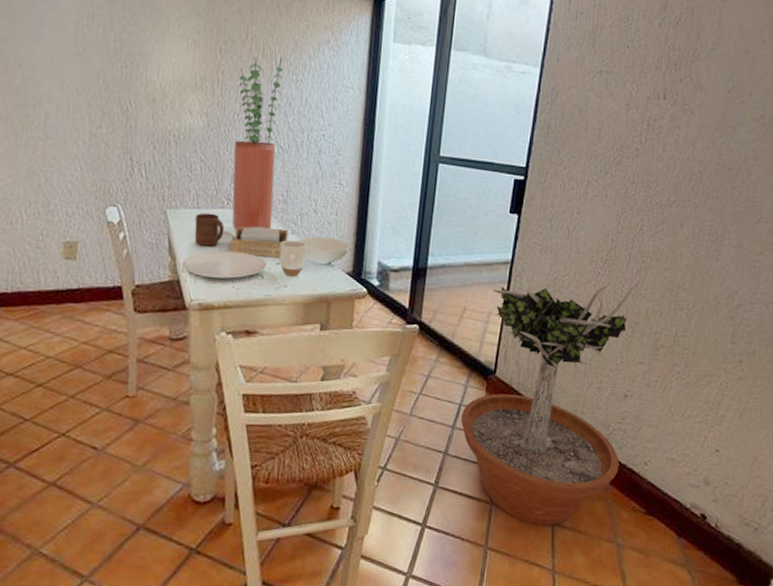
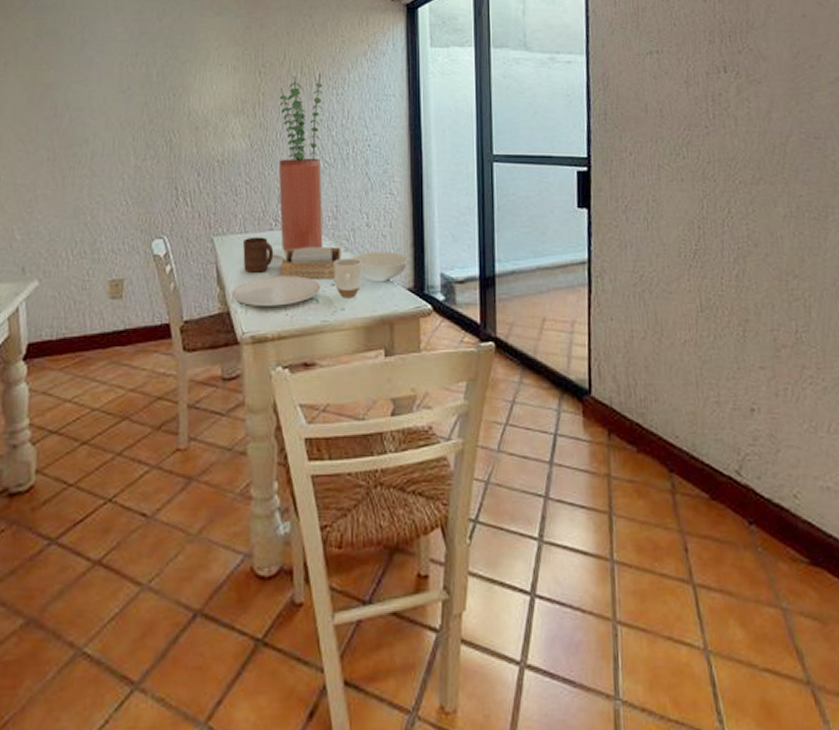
potted tree: present [460,283,637,525] -> none [558,274,763,587]

